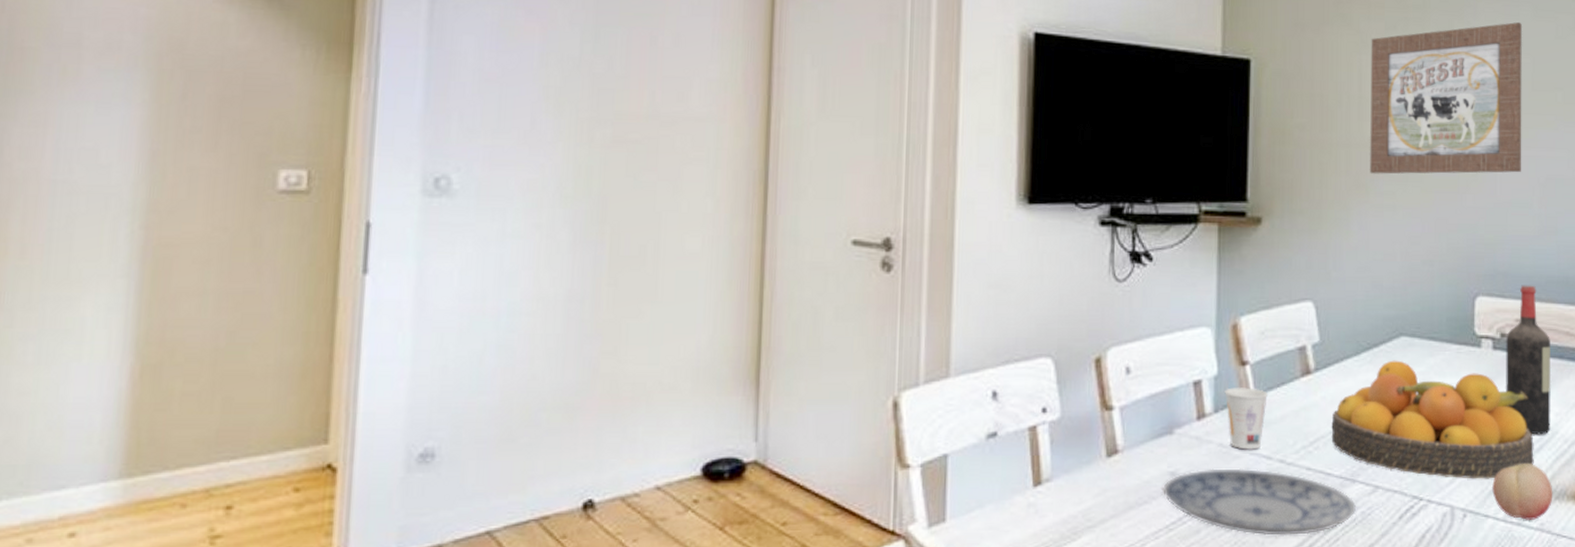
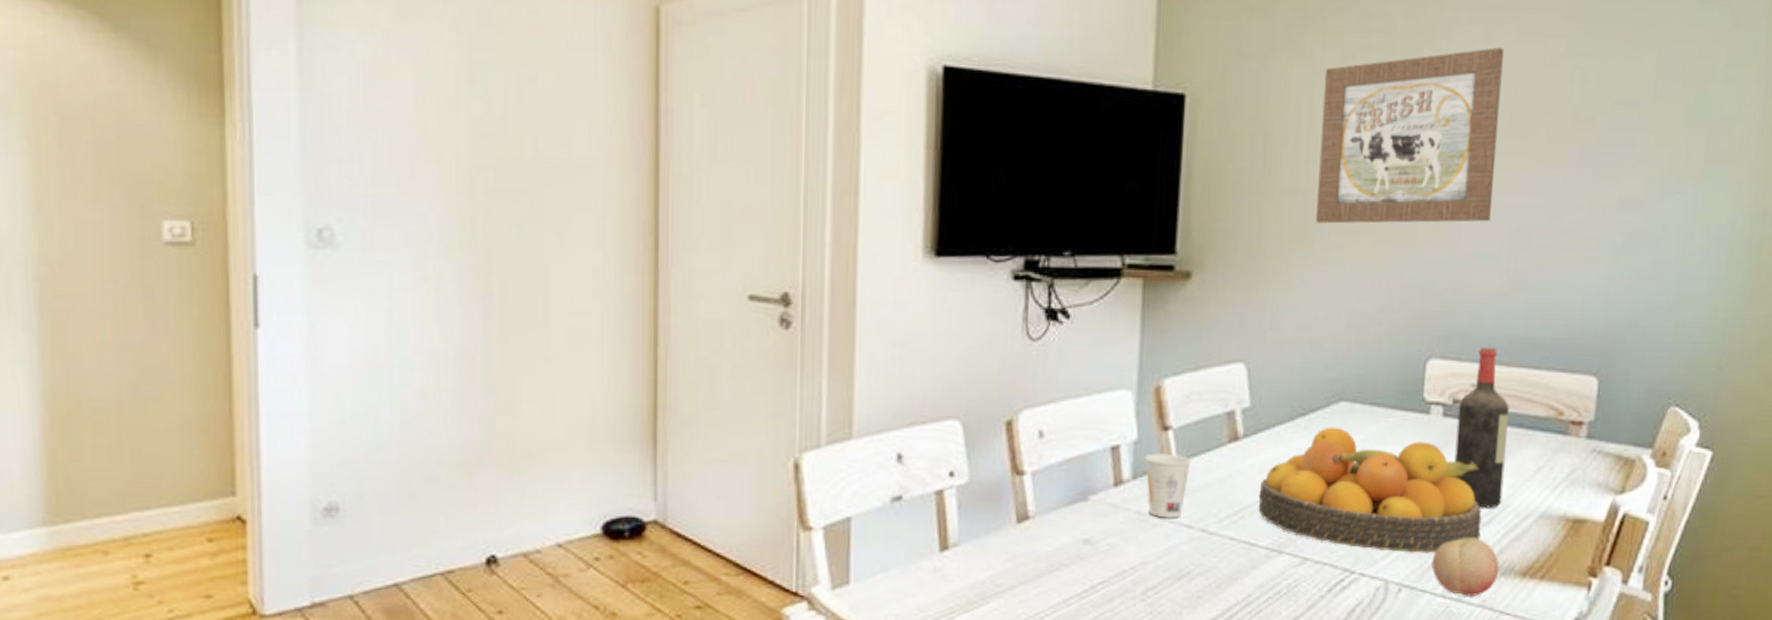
plate: present [1163,468,1357,536] -> none [1075,536,1283,606]

